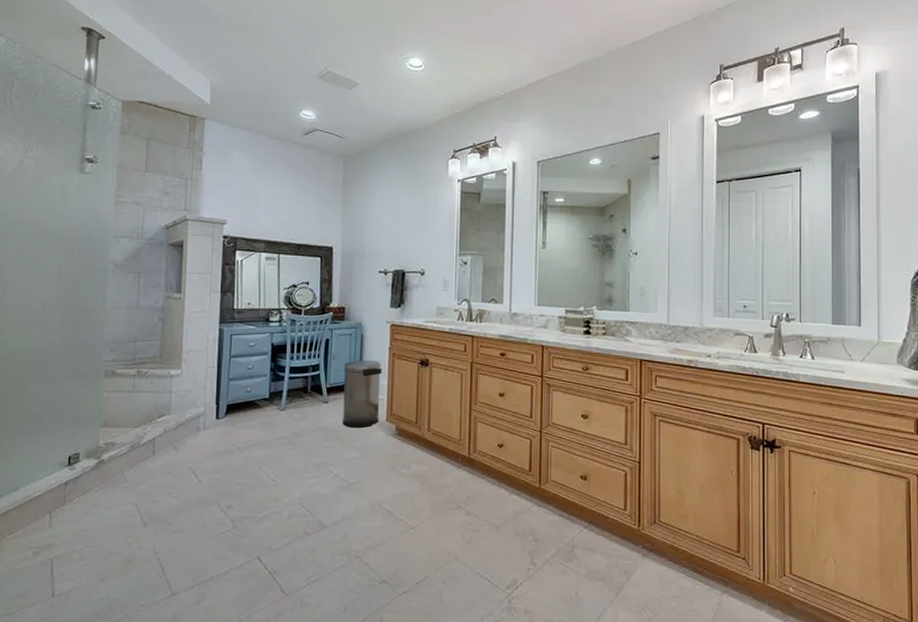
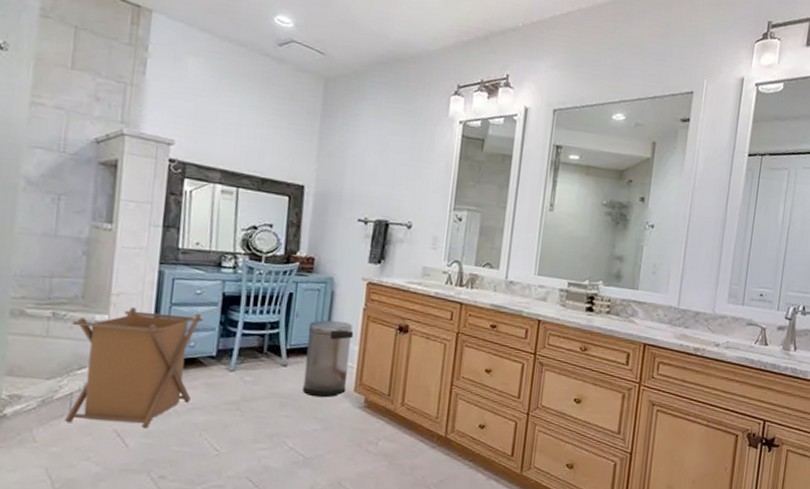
laundry basket: none [150,362,257,465] -> present [65,307,203,429]

